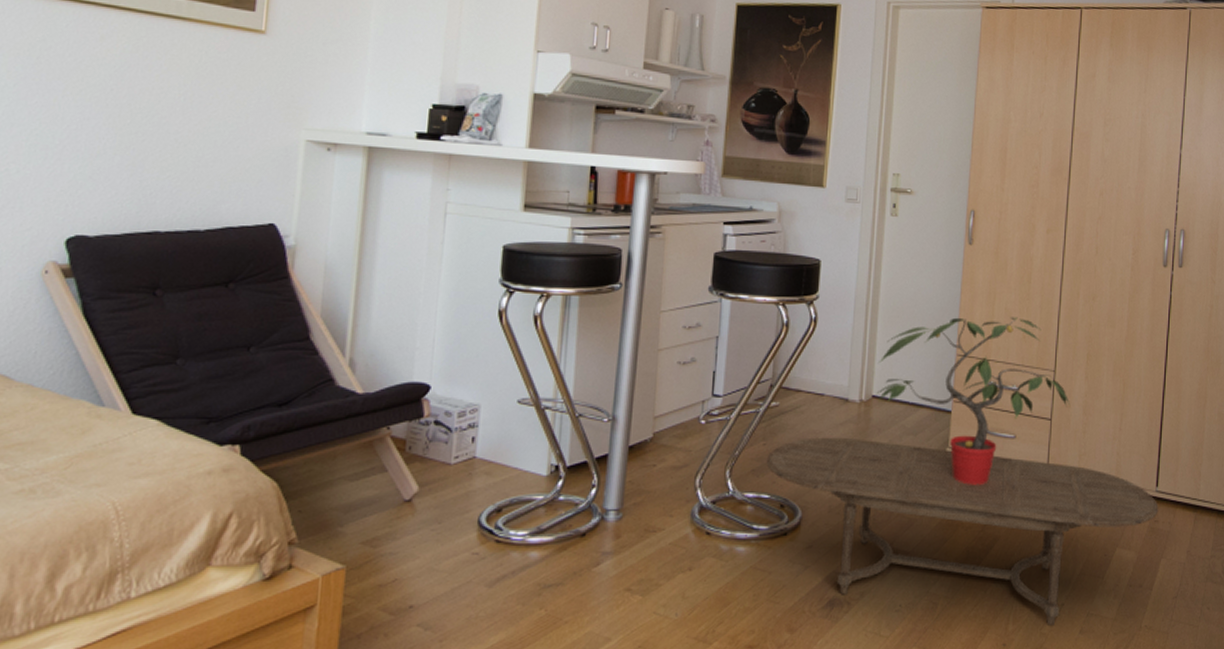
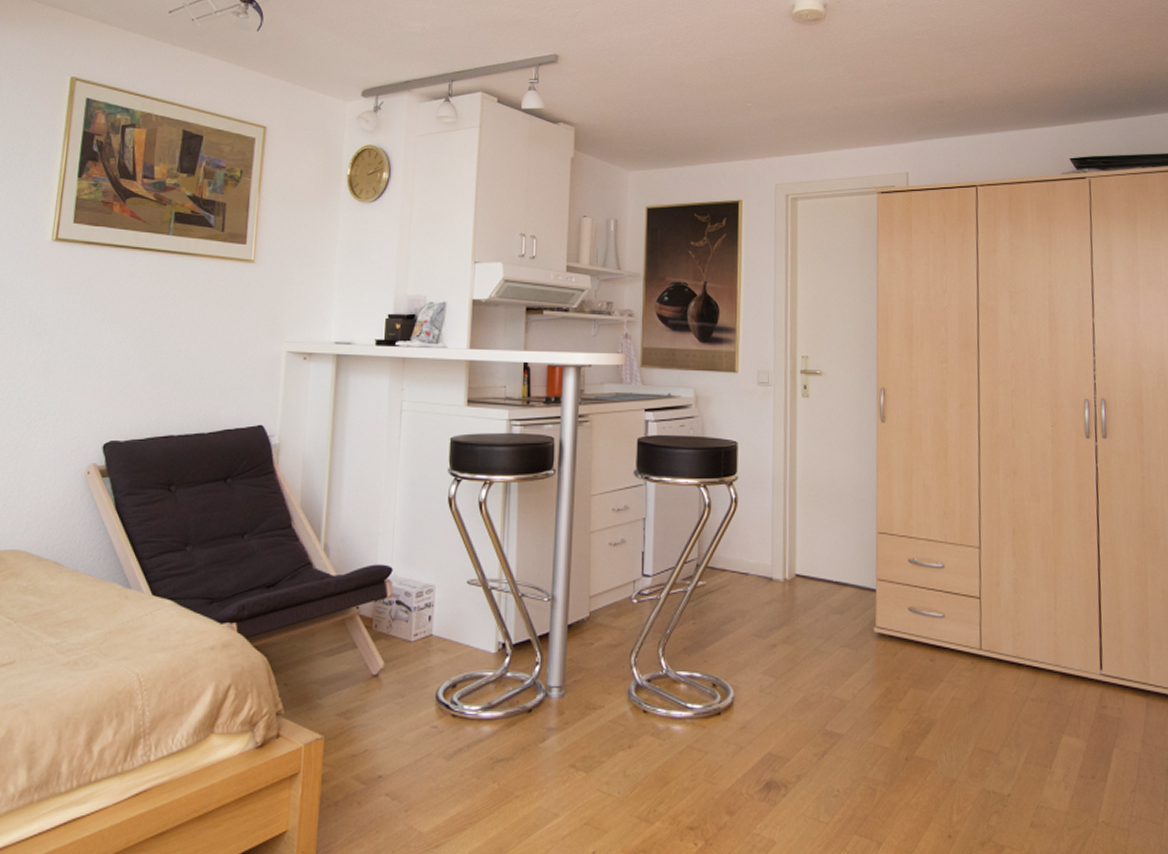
coffee table: present [766,437,1159,625] -> none [697,616,1106,817]
potted plant: present [877,317,1070,485] -> none [800,493,998,666]

